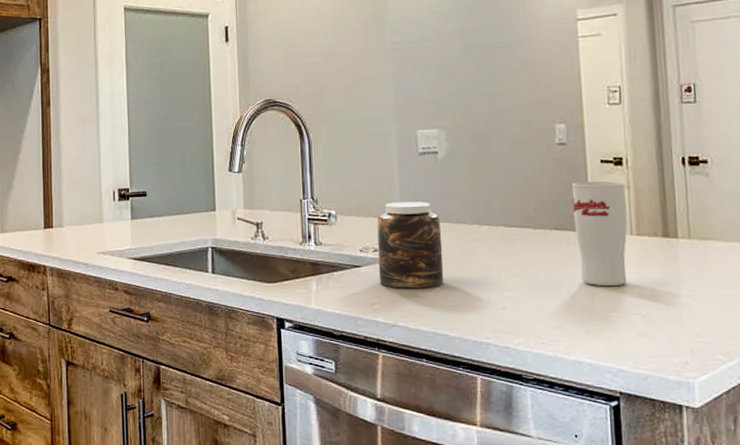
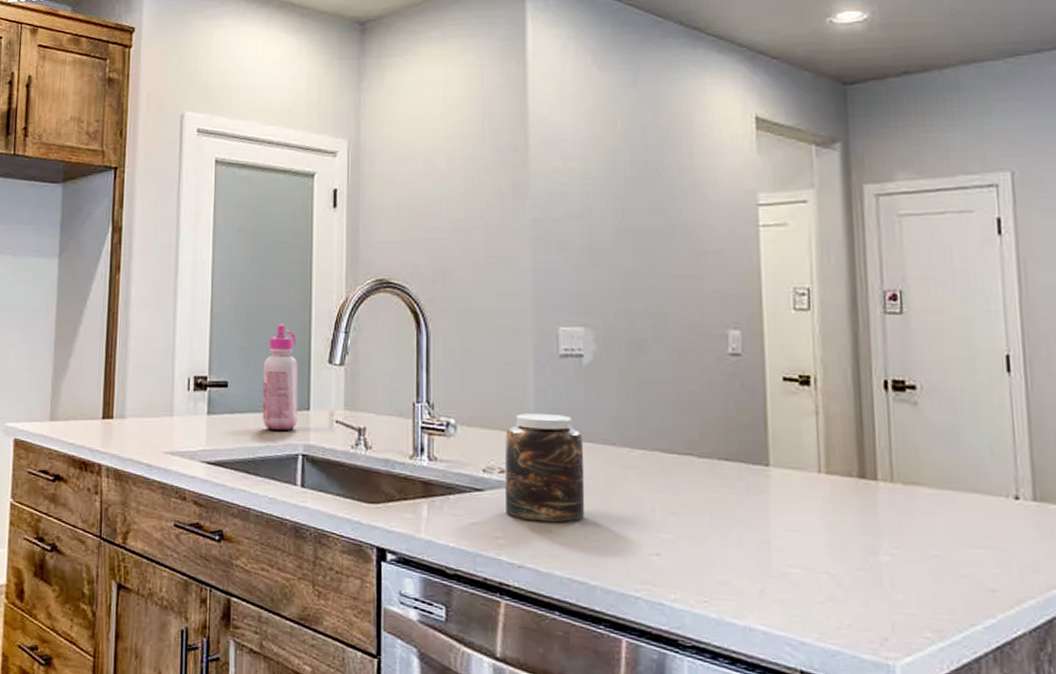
glue bottle: none [175,141,206,230] -> present [262,324,299,432]
cup: present [571,180,628,287] -> none [746,402,815,536]

